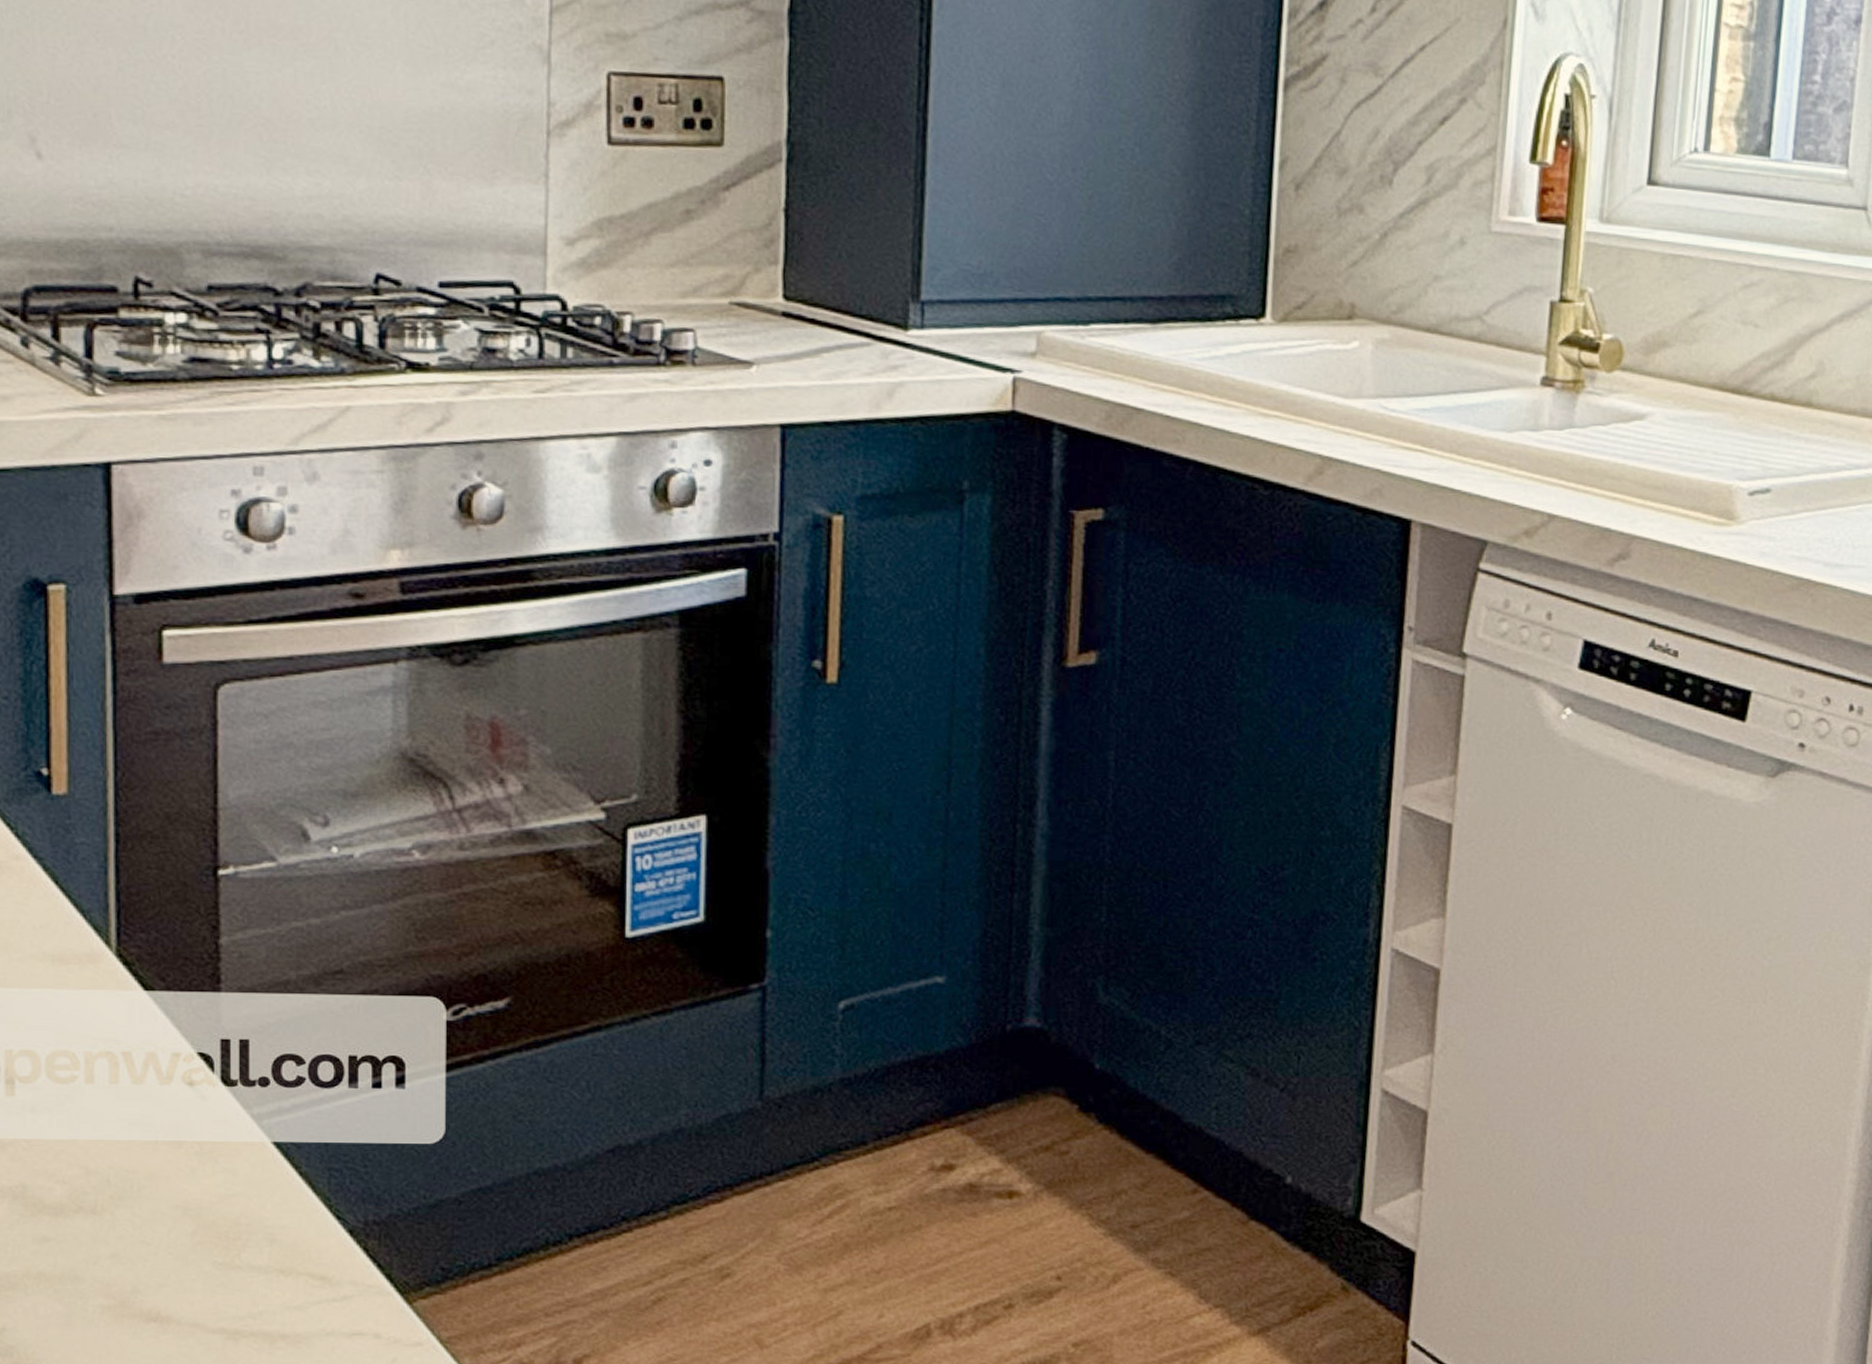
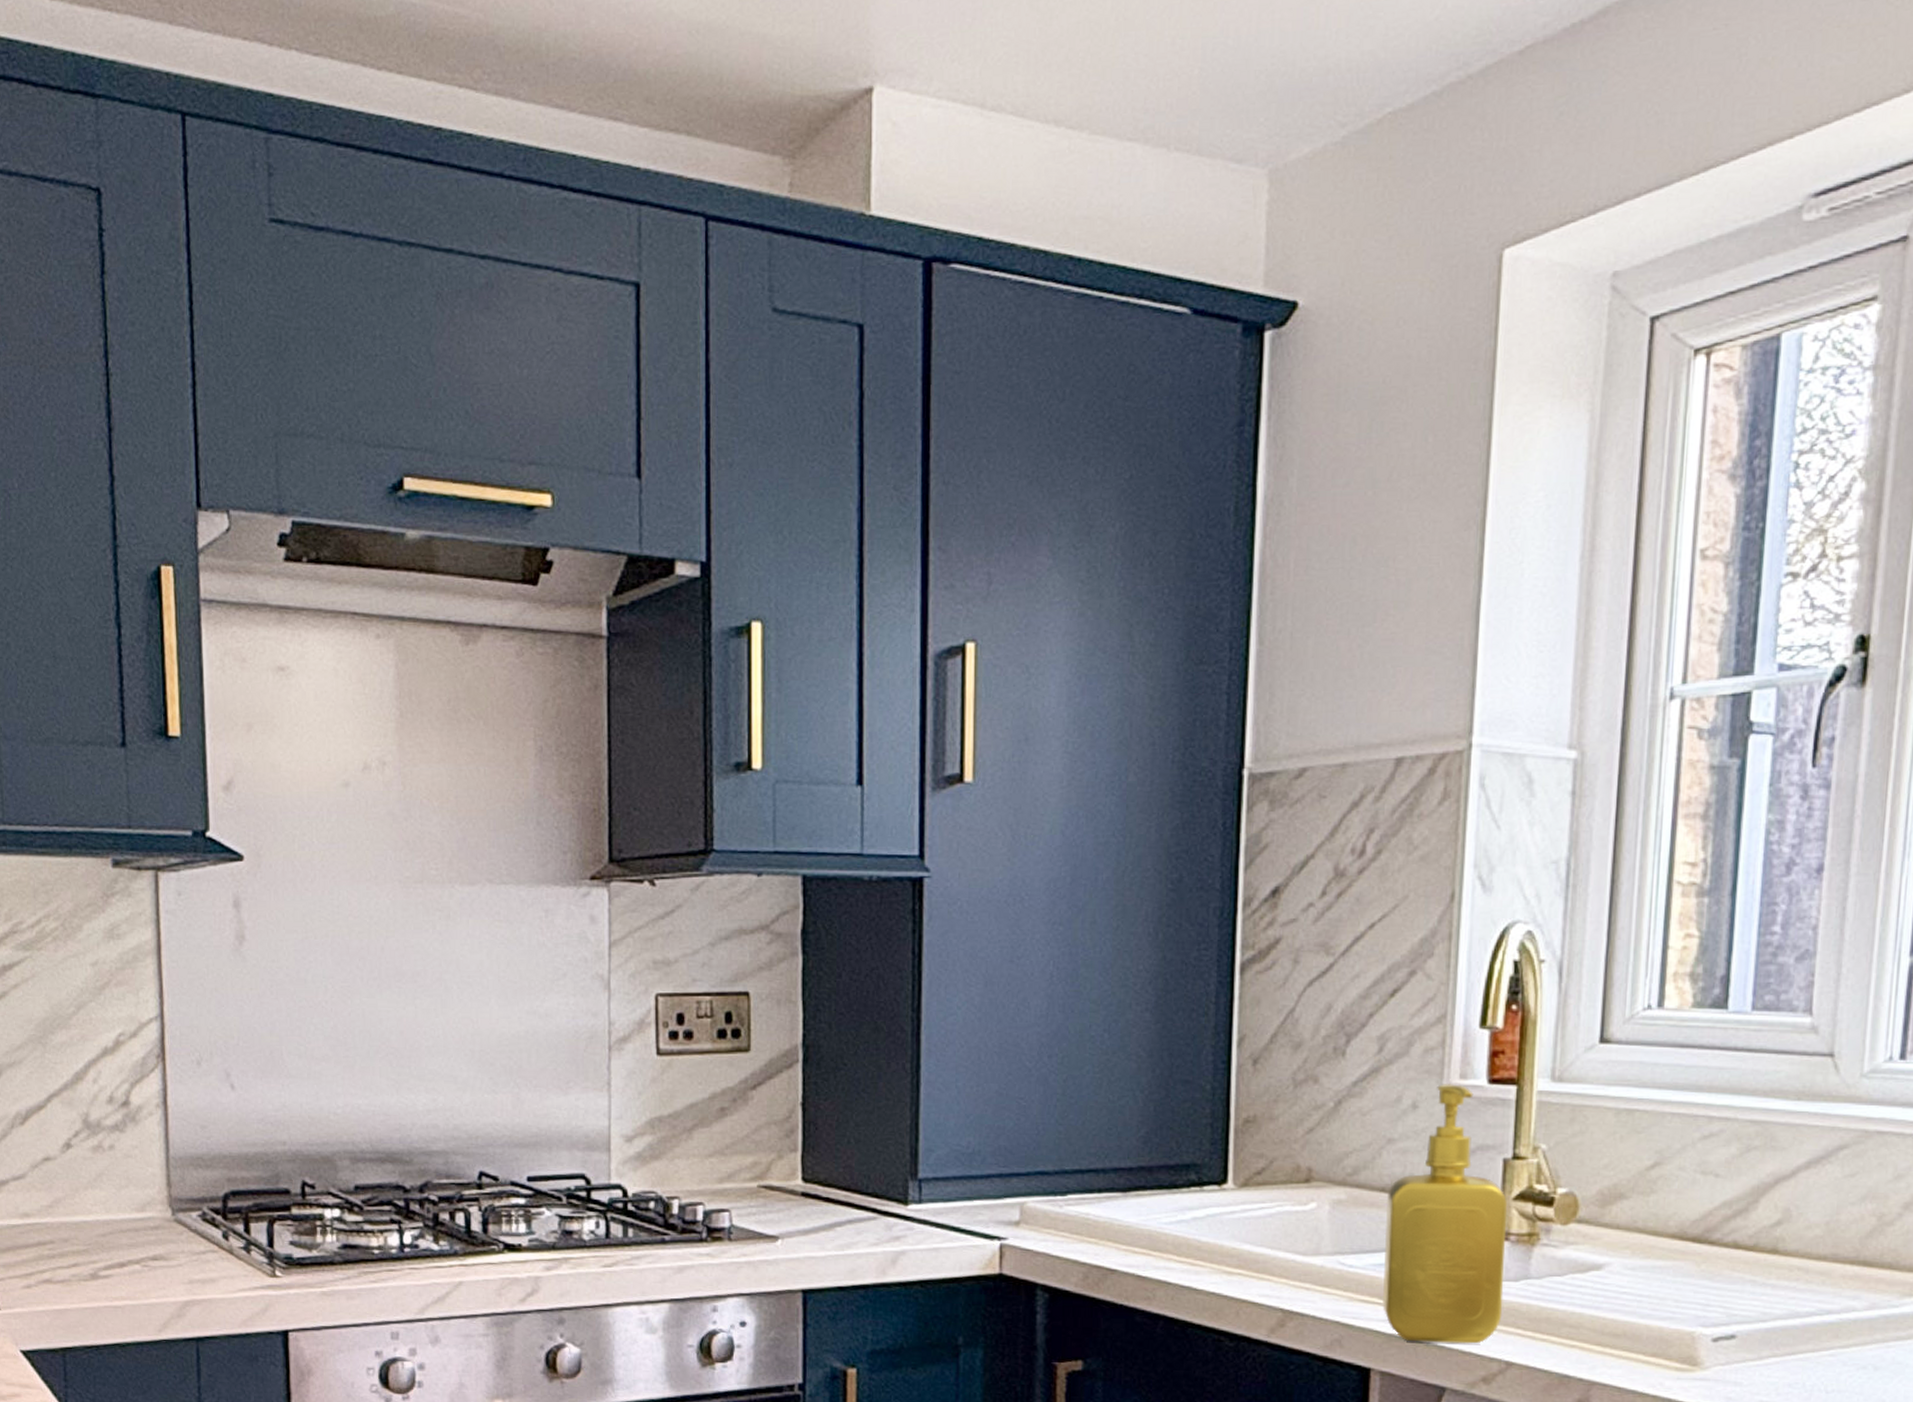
soap dispenser: none [1425,220,1553,495] -> present [1383,1084,1508,1344]

